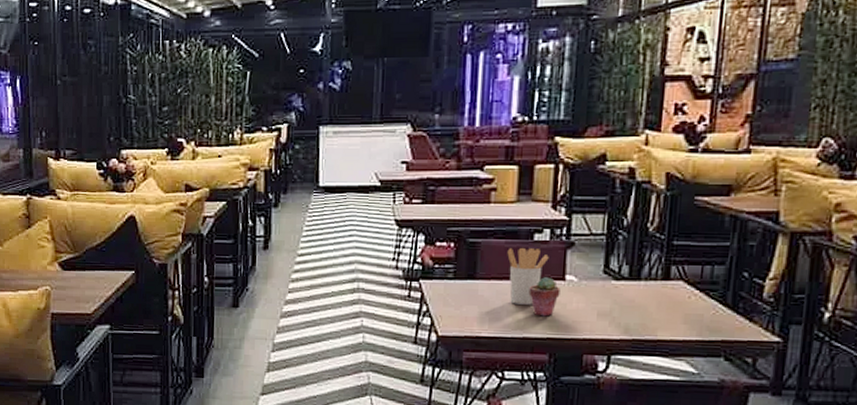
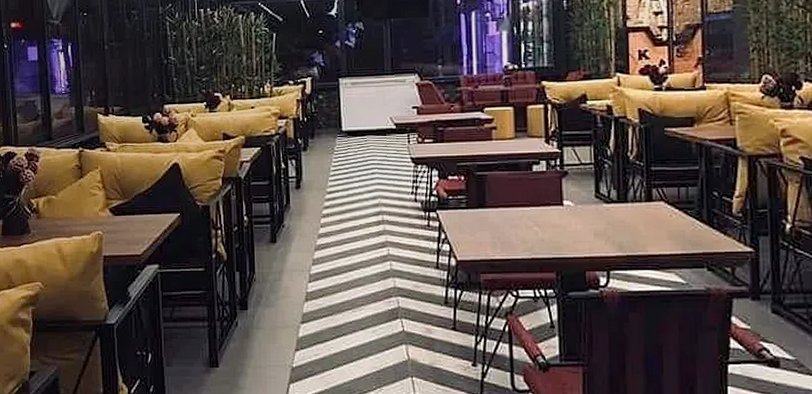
utensil holder: present [507,247,549,305] -> none [511,177,547,229]
potted succulent: present [528,277,560,317] -> none [532,203,560,239]

